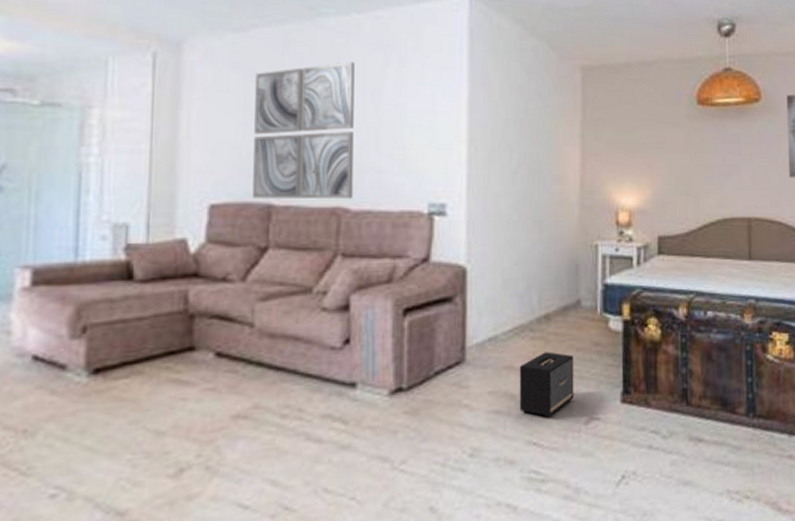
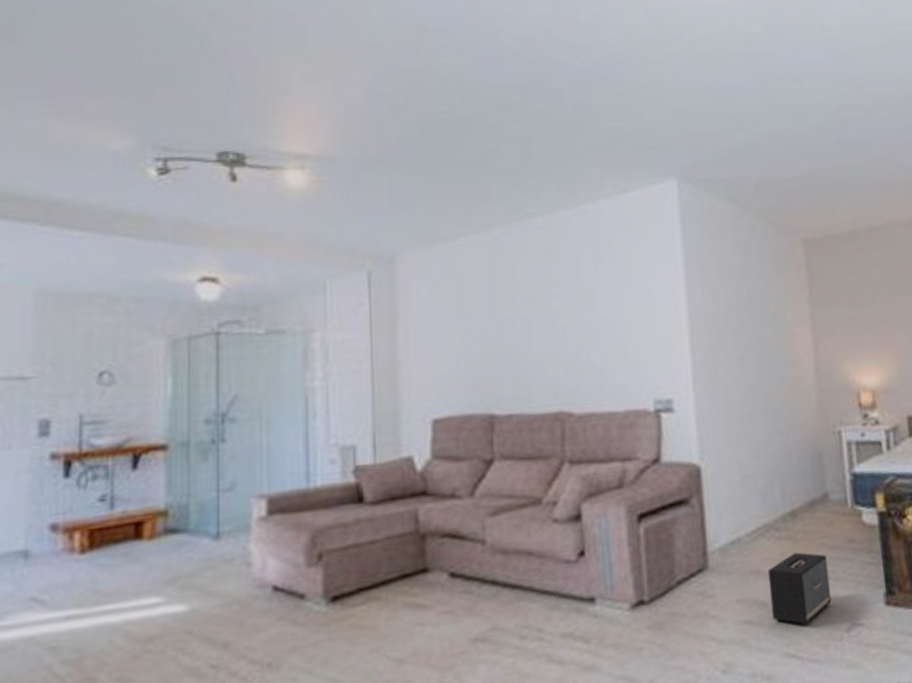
wall art: present [253,62,355,200] -> none [468,260,575,410]

